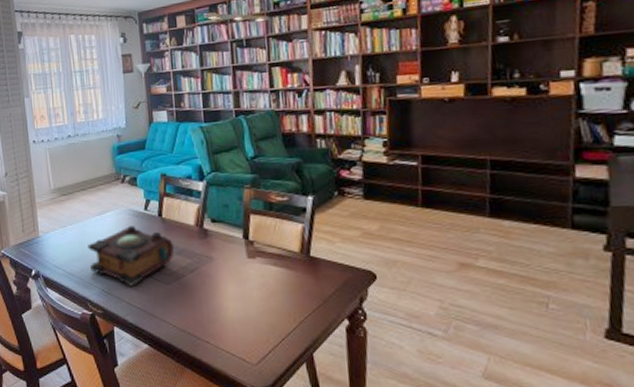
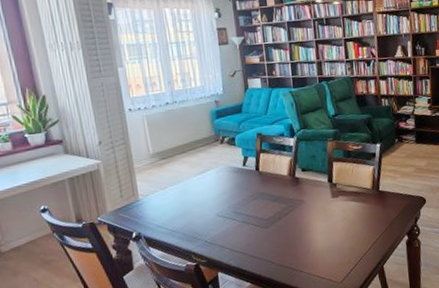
book: present [88,226,174,286] -> none [190,181,271,235]

